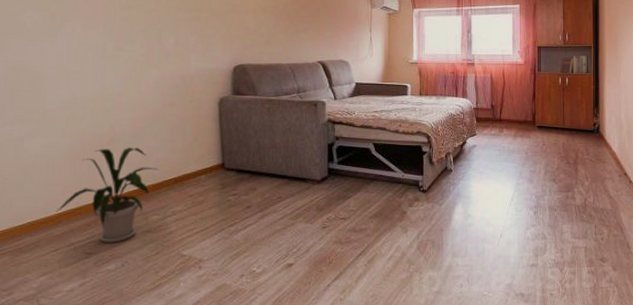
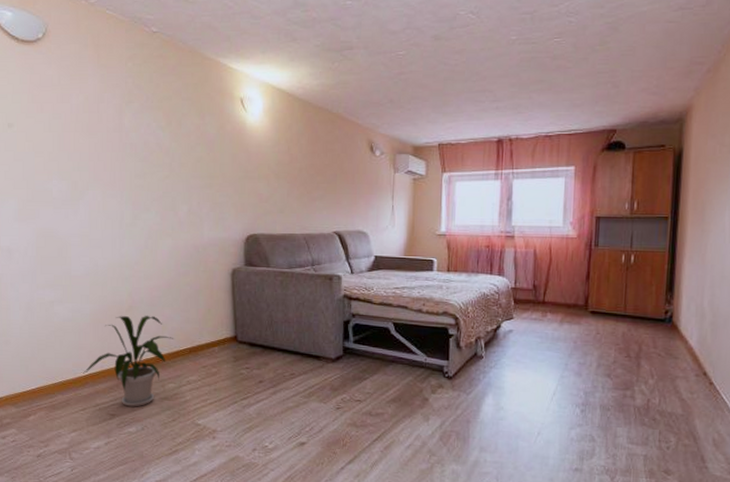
books: present [560,55,591,74] -> none [623,227,667,251]

